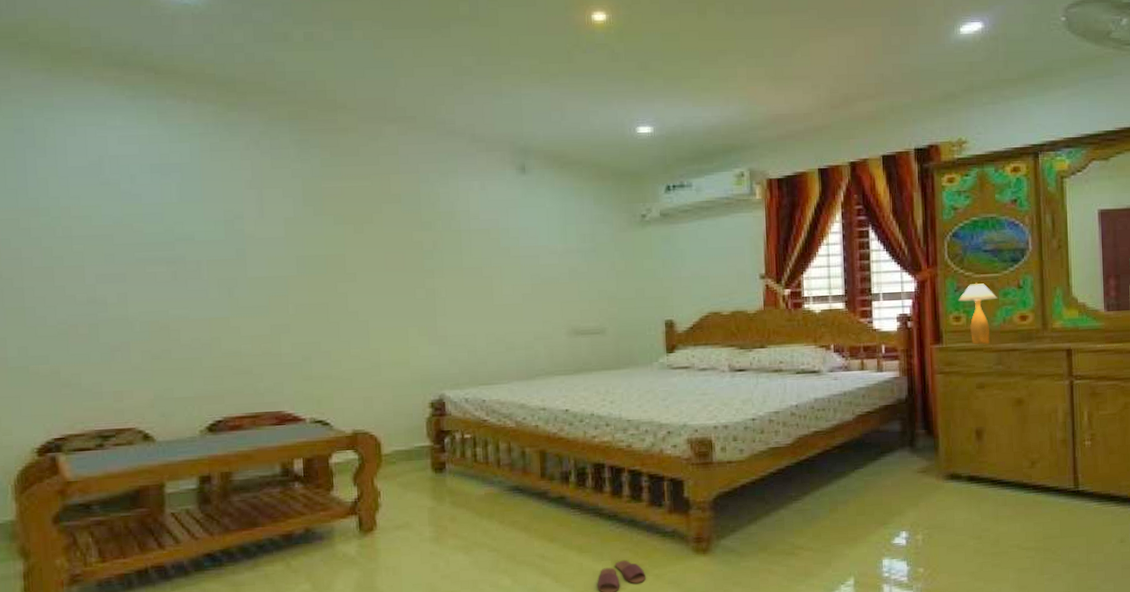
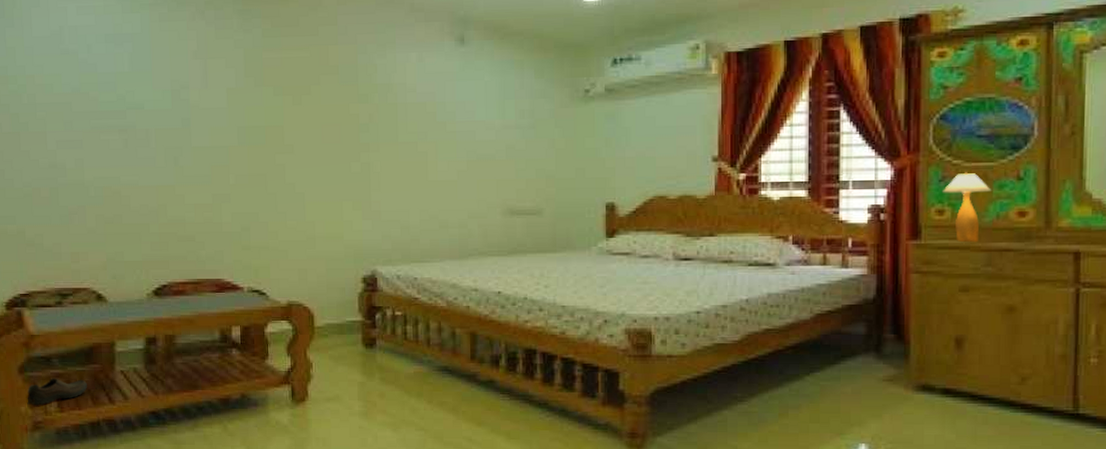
shoe: none [63,525,133,558] -> present [27,378,87,406]

